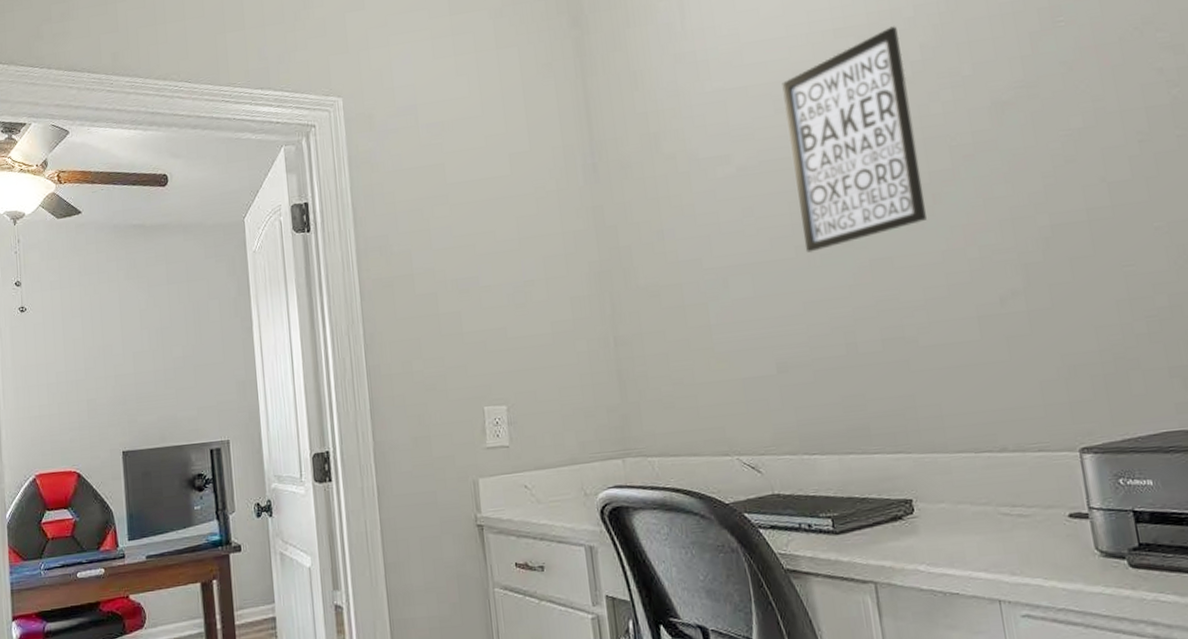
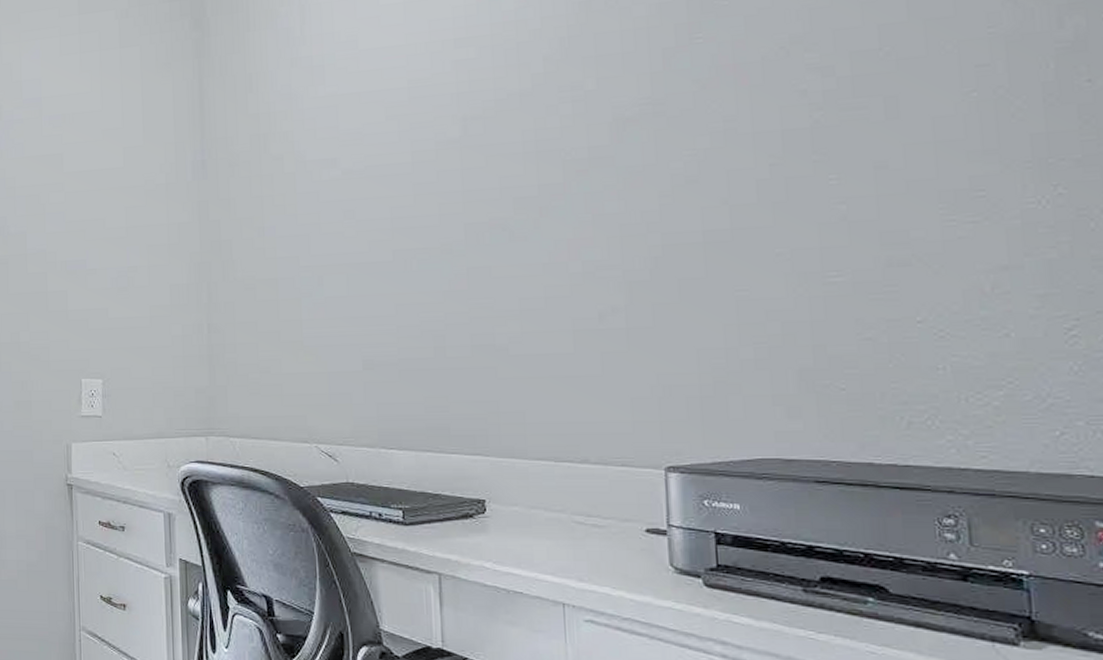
wall art: present [782,26,927,253] -> none [396,37,531,257]

